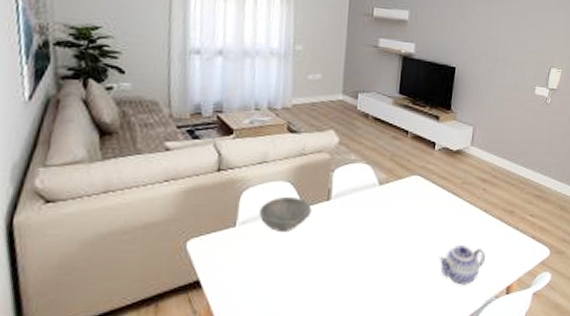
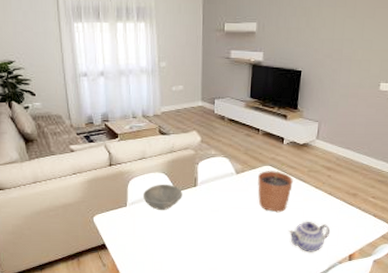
plant pot: none [404,172,445,235] -> present [258,163,293,213]

